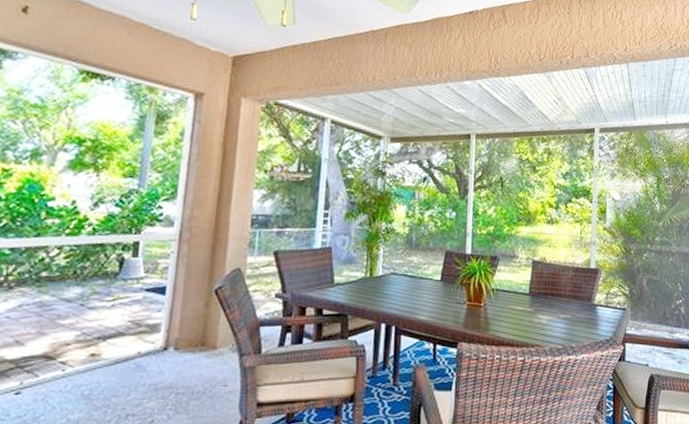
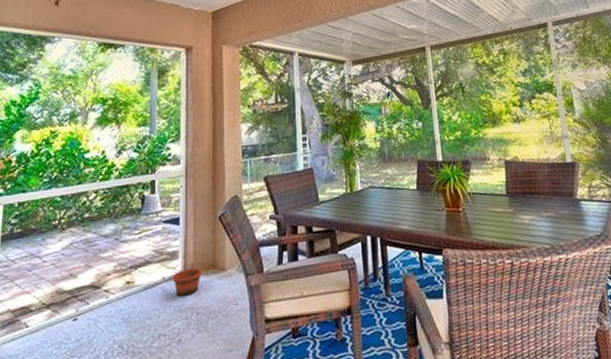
pot: none [150,343,188,375] -> present [172,267,202,297]

